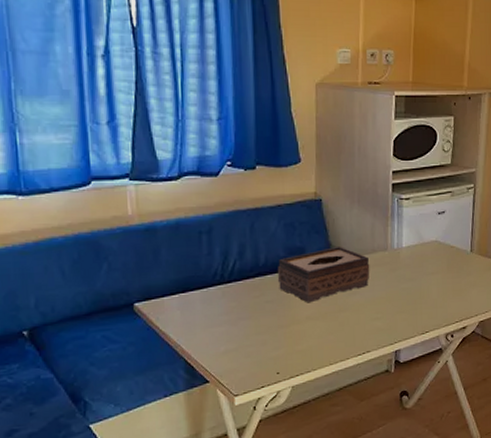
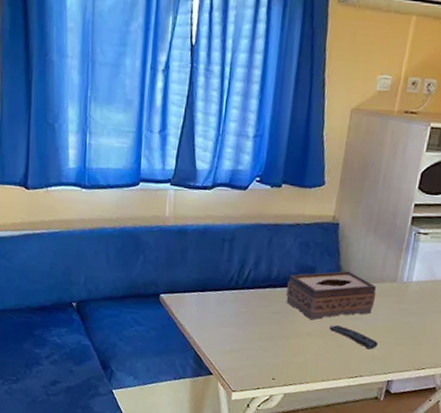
remote control: none [328,303,380,323] -> present [329,325,378,350]

